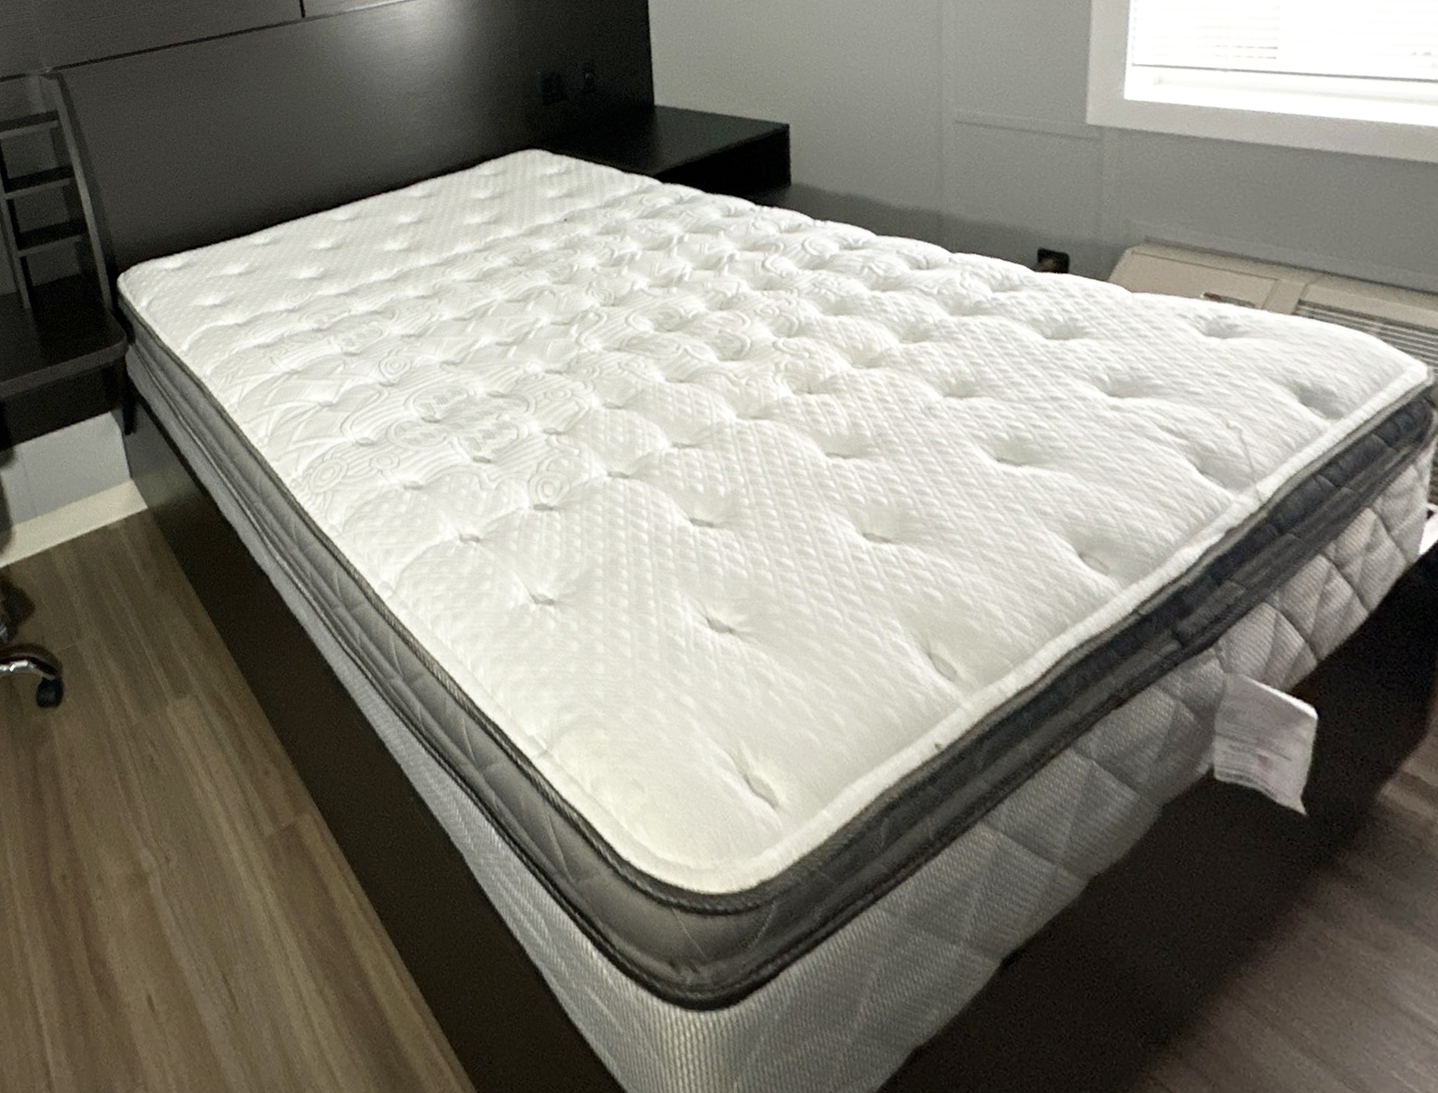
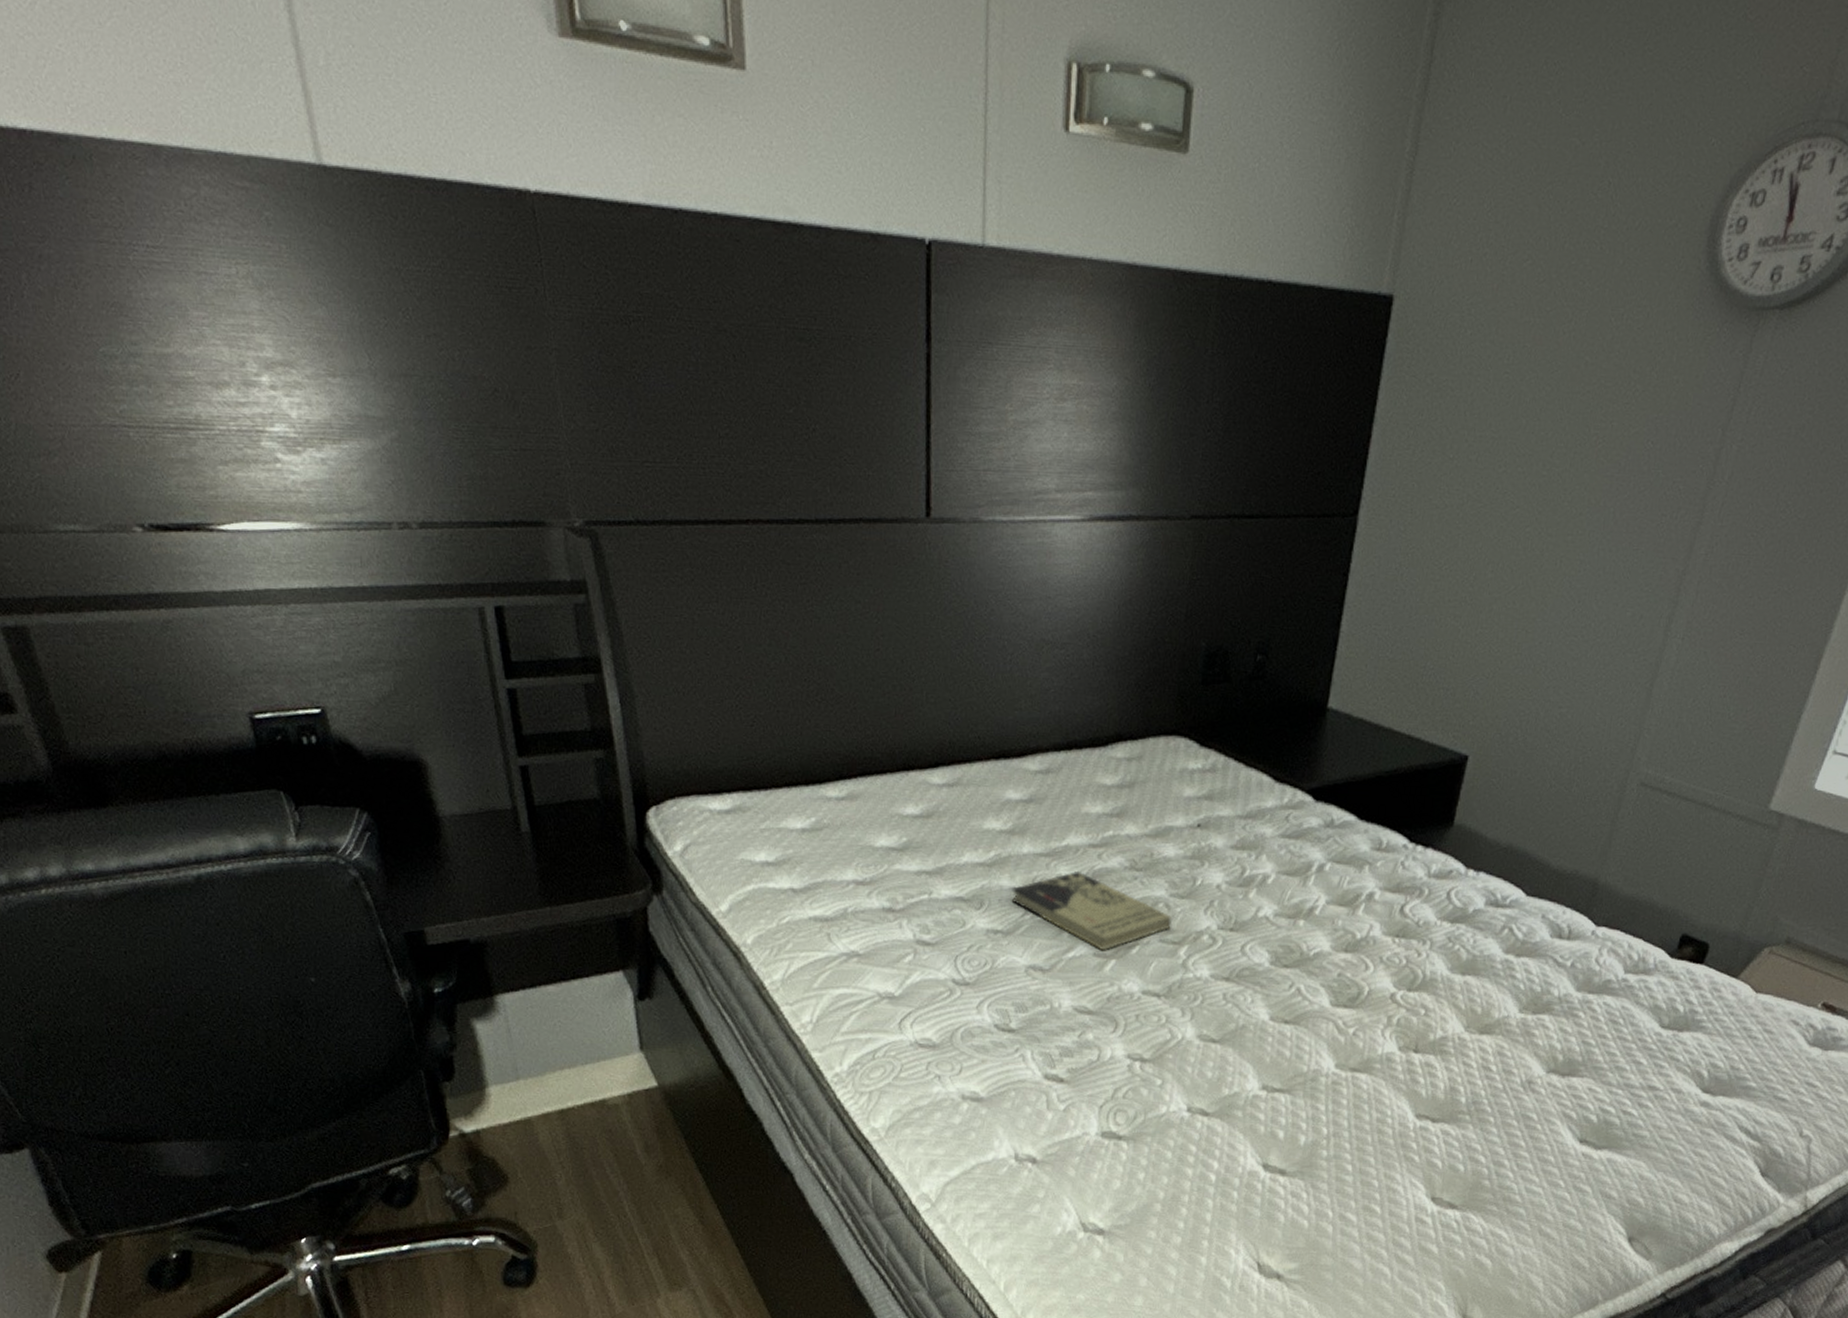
book: none [417,273,559,340] -> present [1011,870,1172,951]

